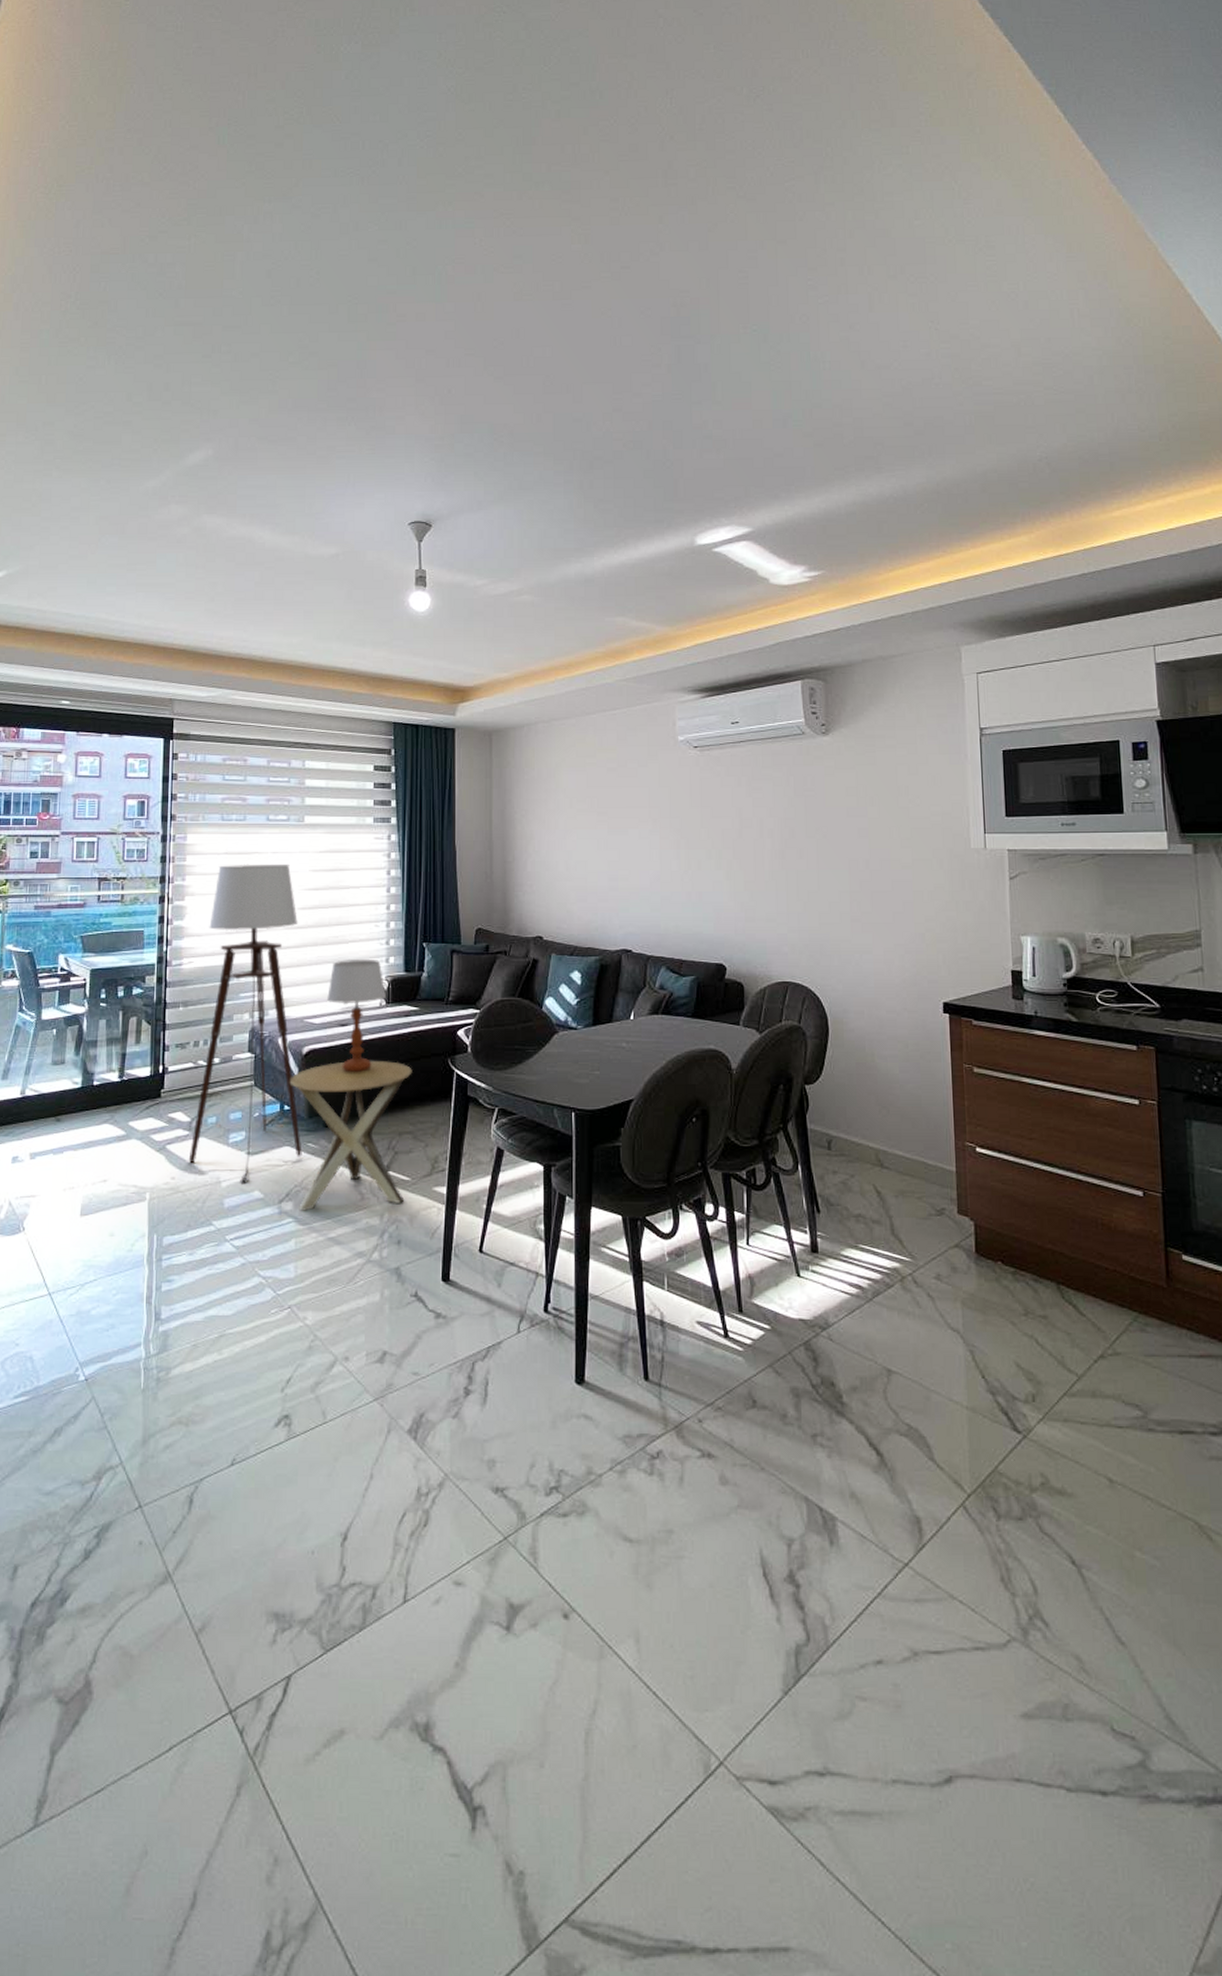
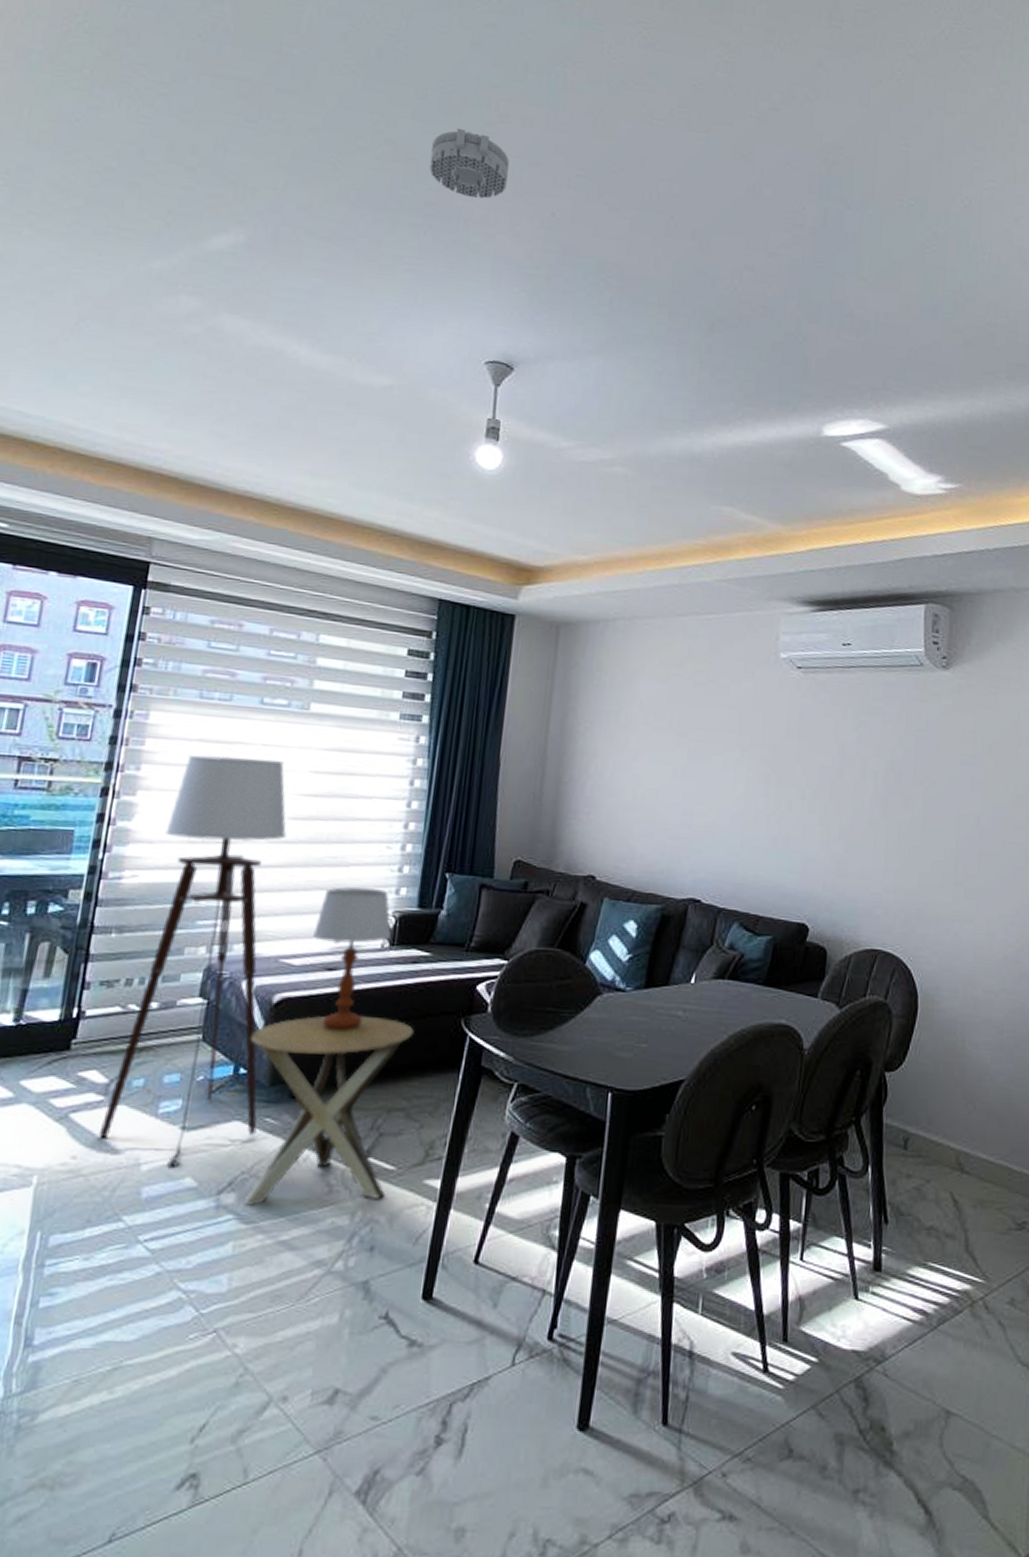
smoke detector: none [346,332,409,389] -> present [429,127,509,199]

